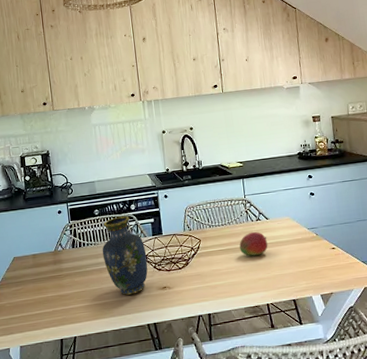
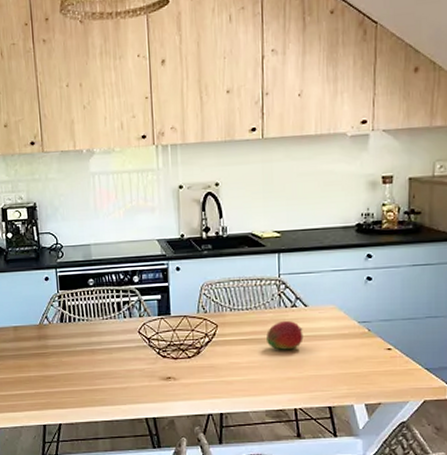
vase: present [102,216,148,296] -> none [95,289,150,383]

